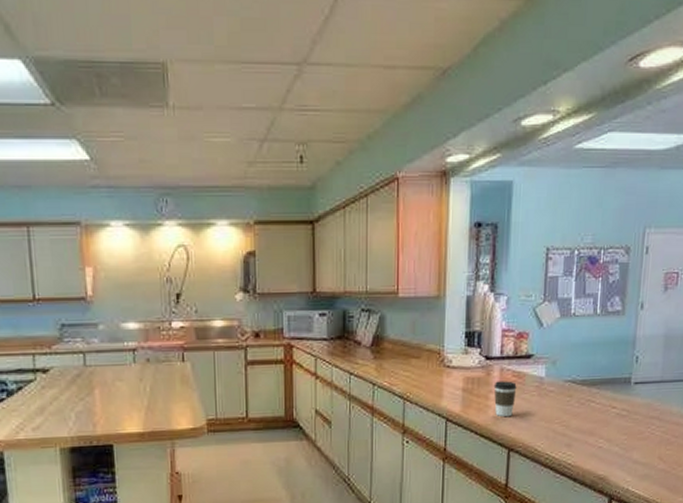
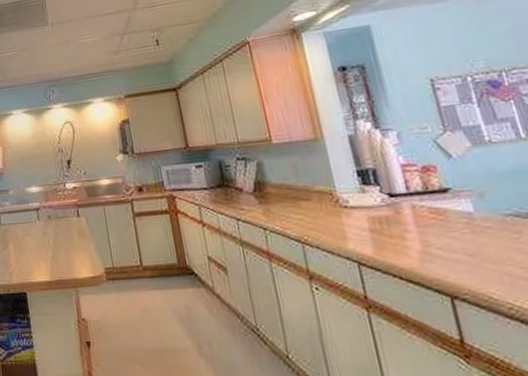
coffee cup: present [493,381,517,417] -> none [407,218,444,259]

